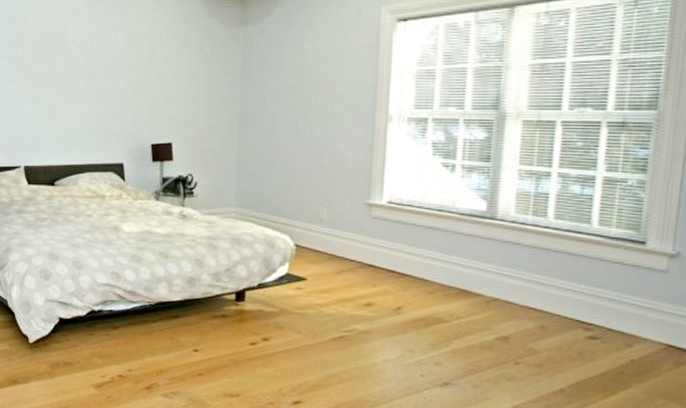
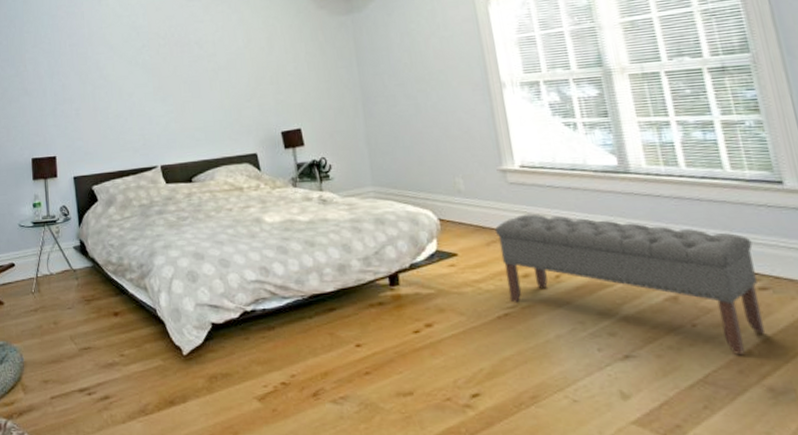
bench: none [348,248,596,392] -> present [495,213,766,354]

